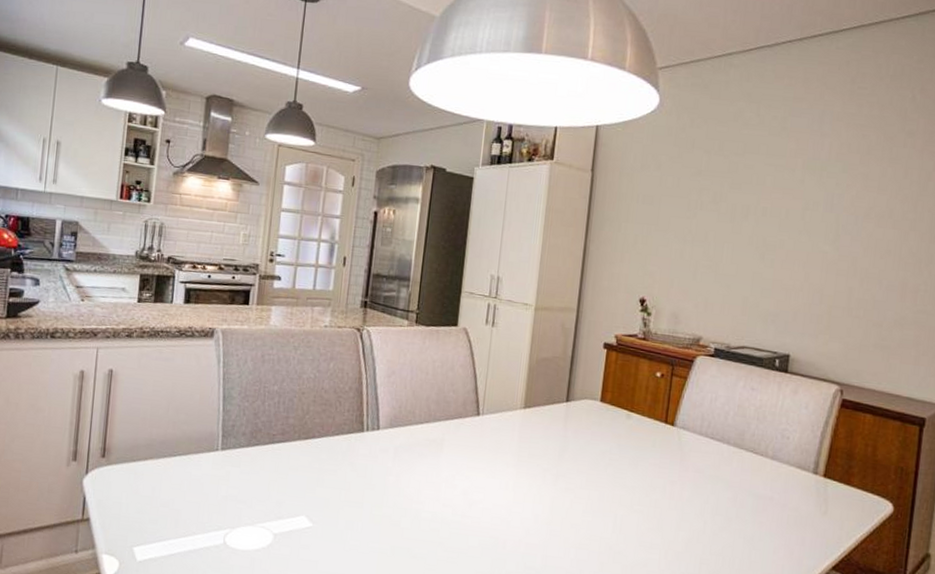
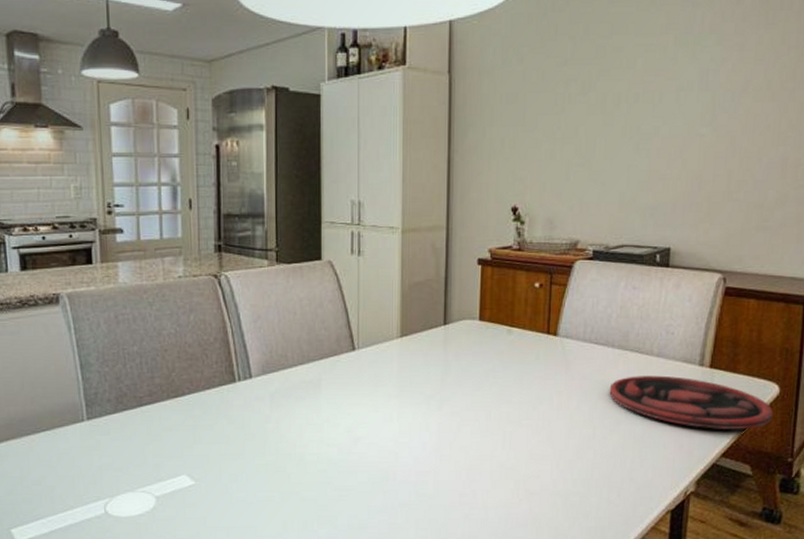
plate: none [722,475,886,545] -> present [609,375,773,429]

